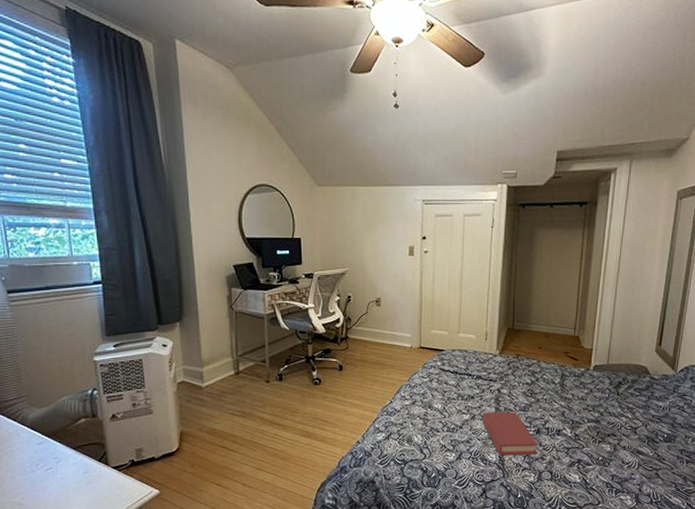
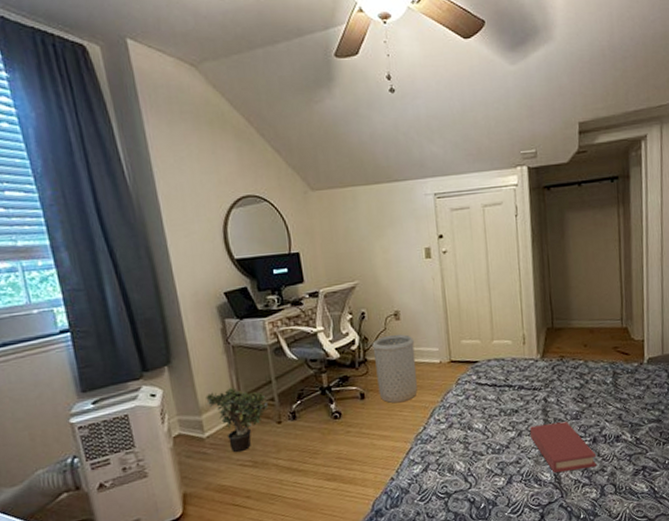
potted plant: none [208,347,260,403] -> present [206,388,269,453]
laundry basket: none [354,318,391,378] -> present [372,334,418,404]

